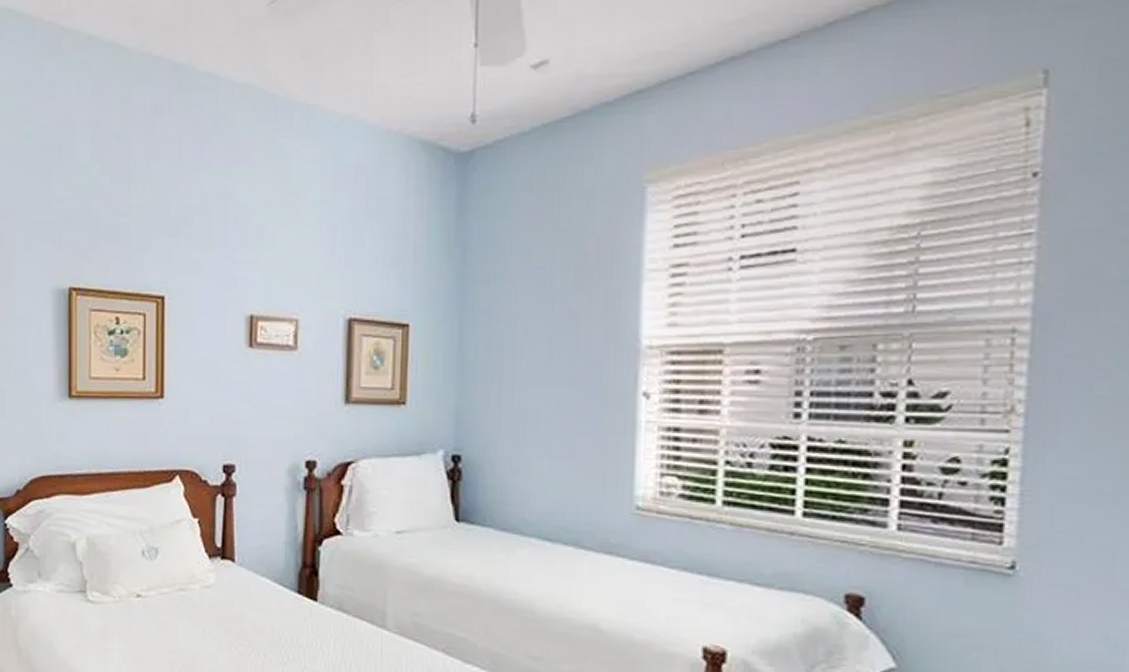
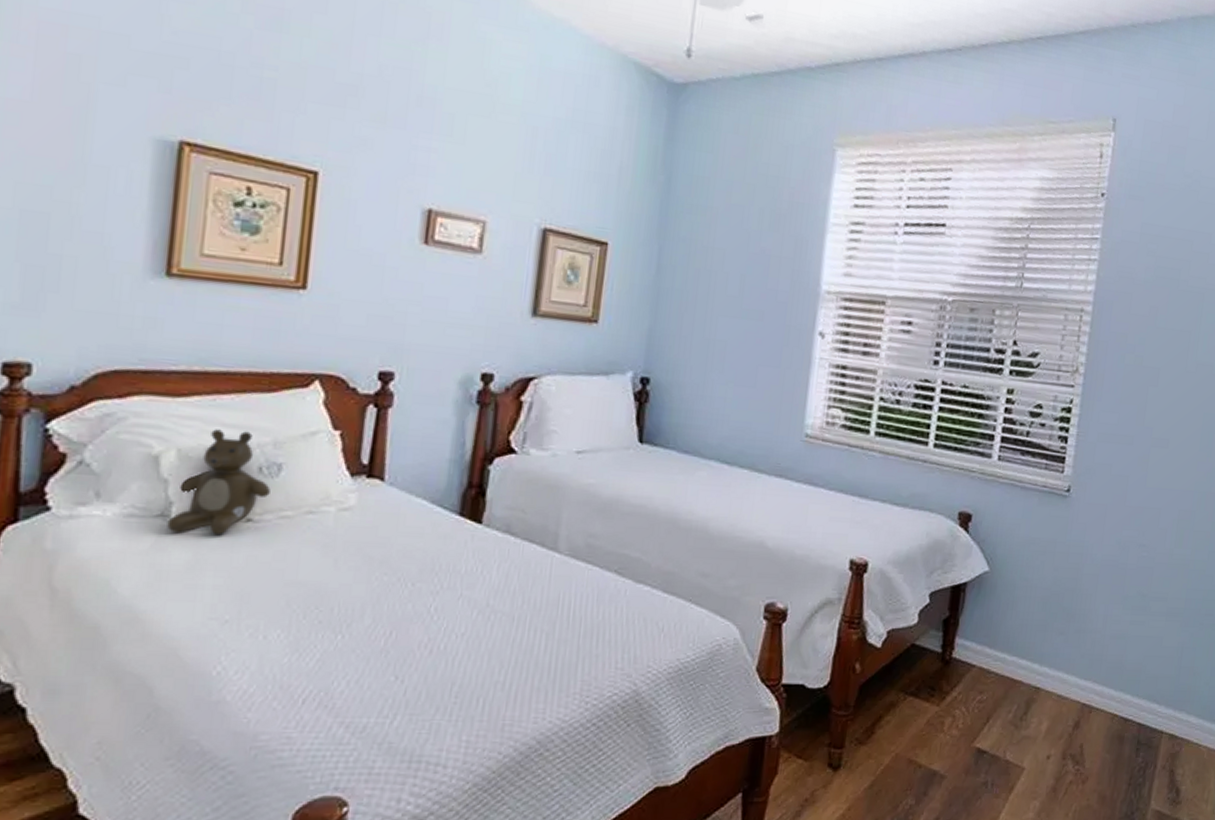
teddy bear: none [84,520,151,607] -> present [167,429,270,534]

